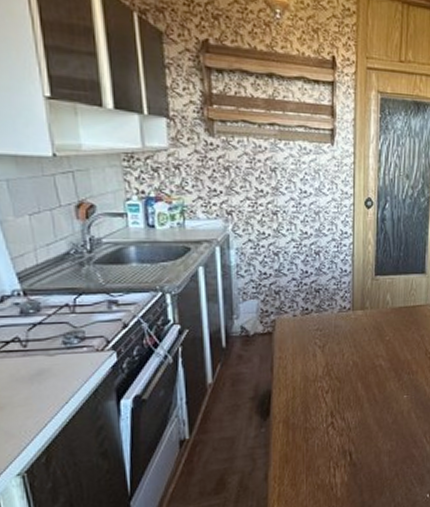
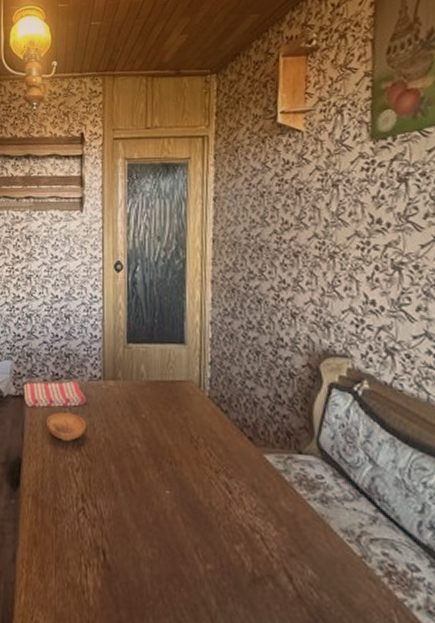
dish towel: none [271,314,335,343] -> present [23,381,86,408]
bowl: none [295,343,335,370] -> present [45,412,86,442]

